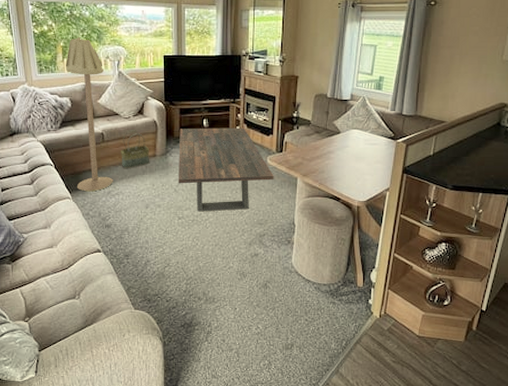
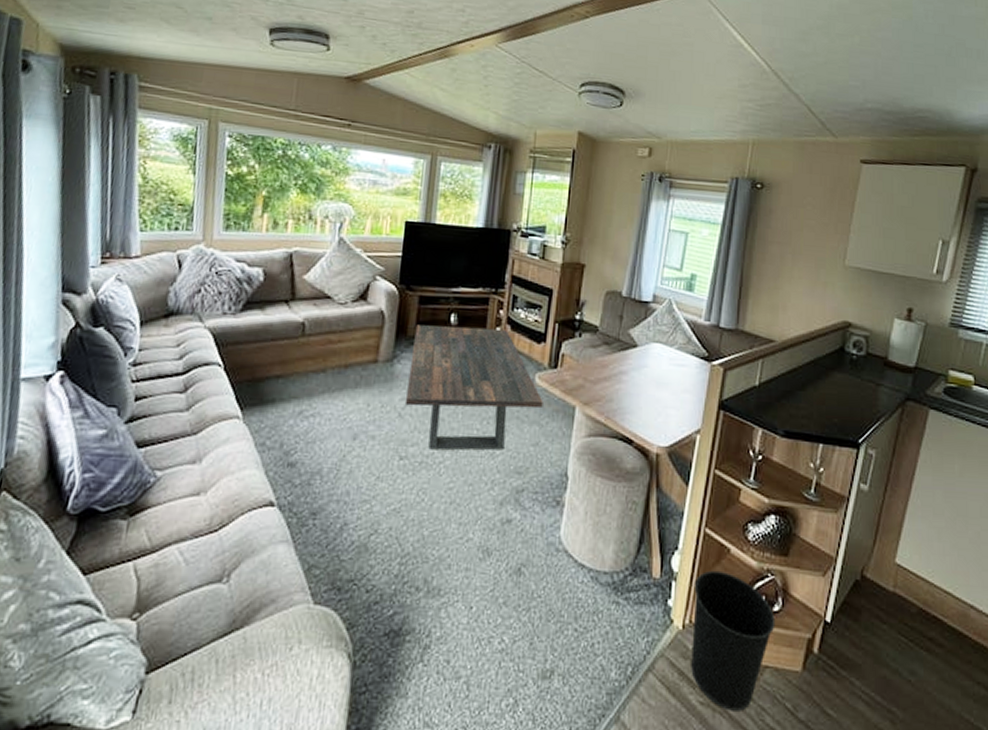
floor lamp: present [65,37,113,192] -> none [252,186,318,410]
basket: present [121,130,150,168] -> none [326,321,370,378]
wastebasket: none [386,280,446,366] -> present [691,570,776,711]

